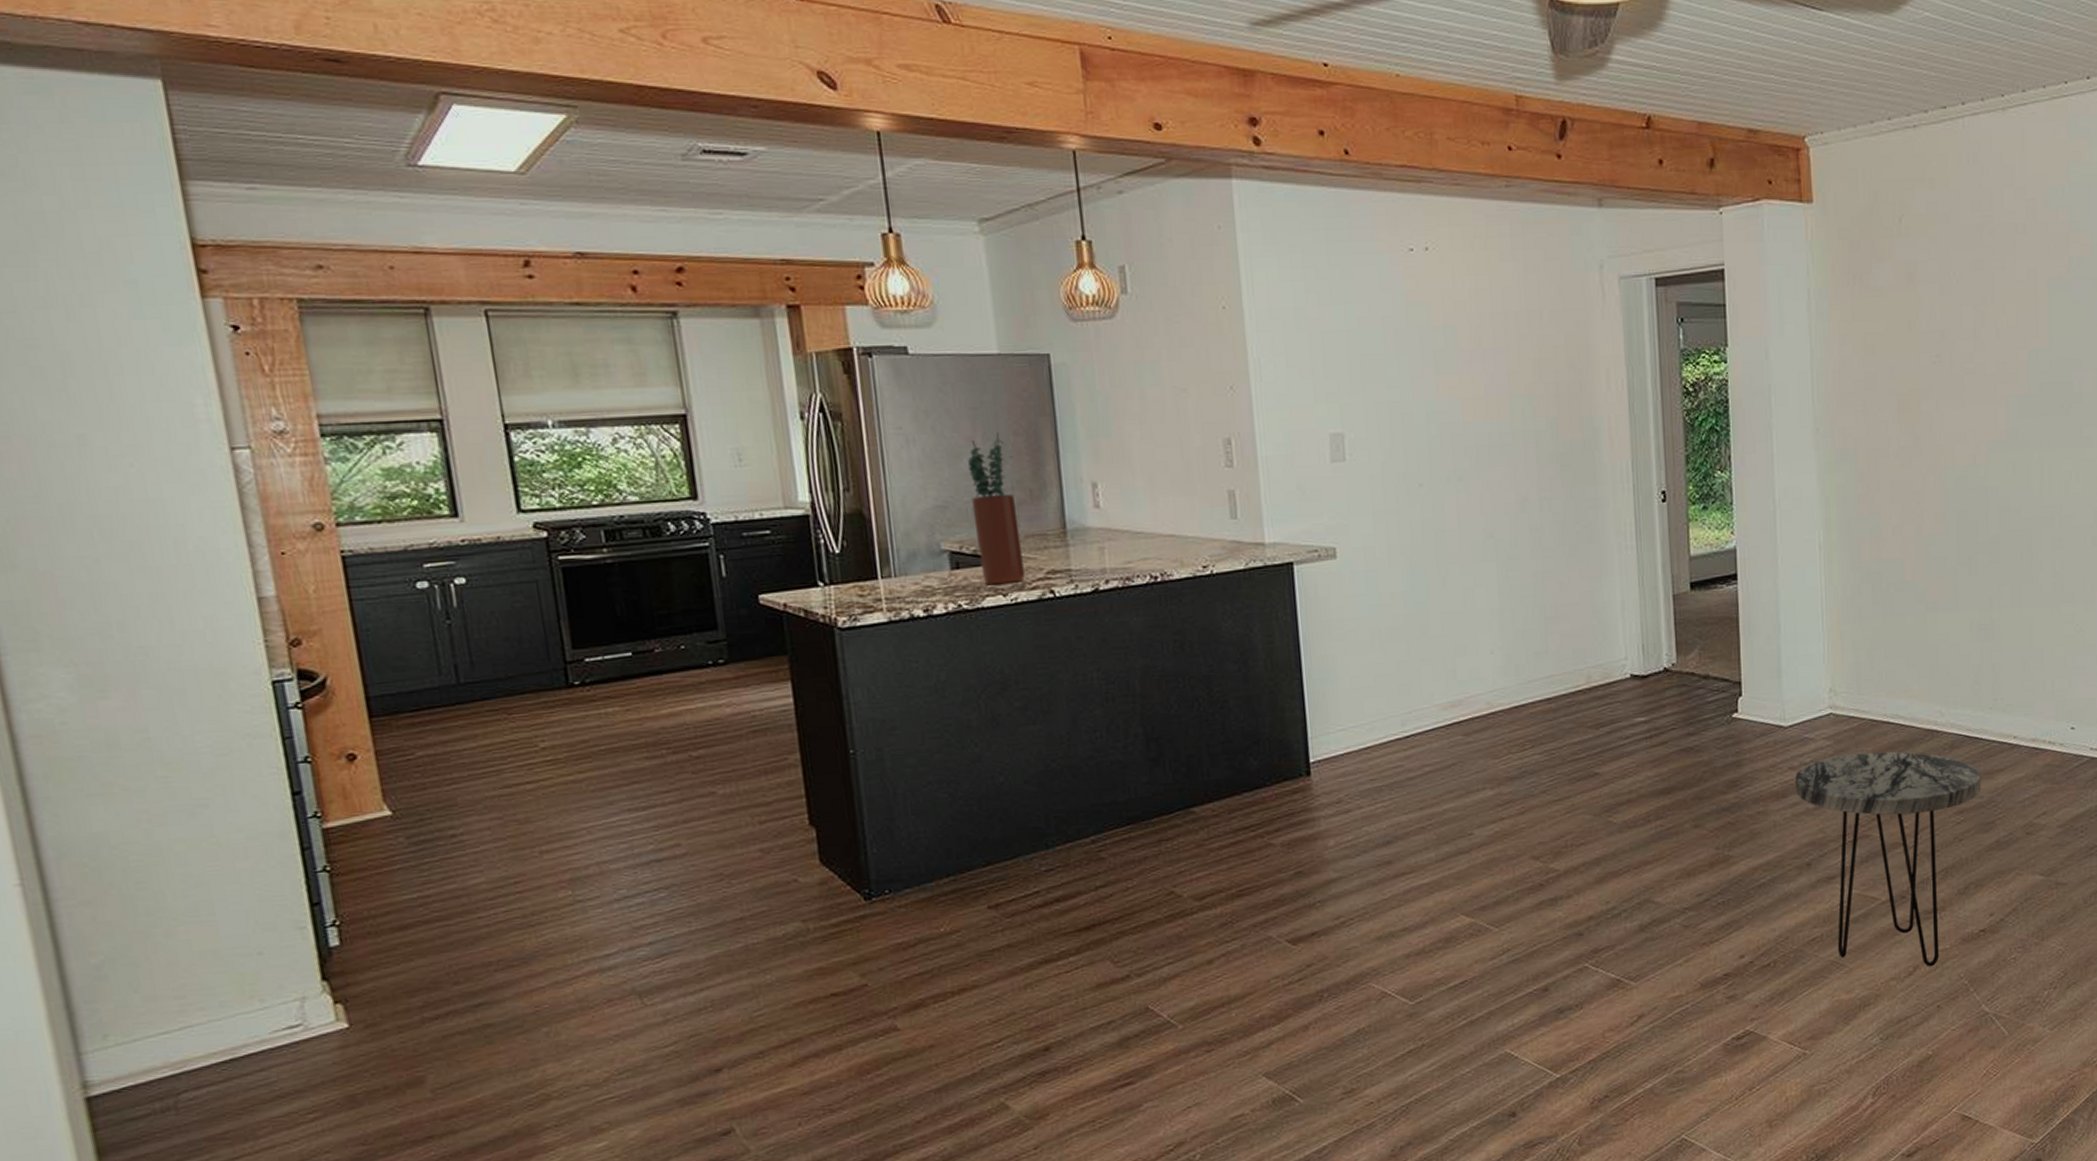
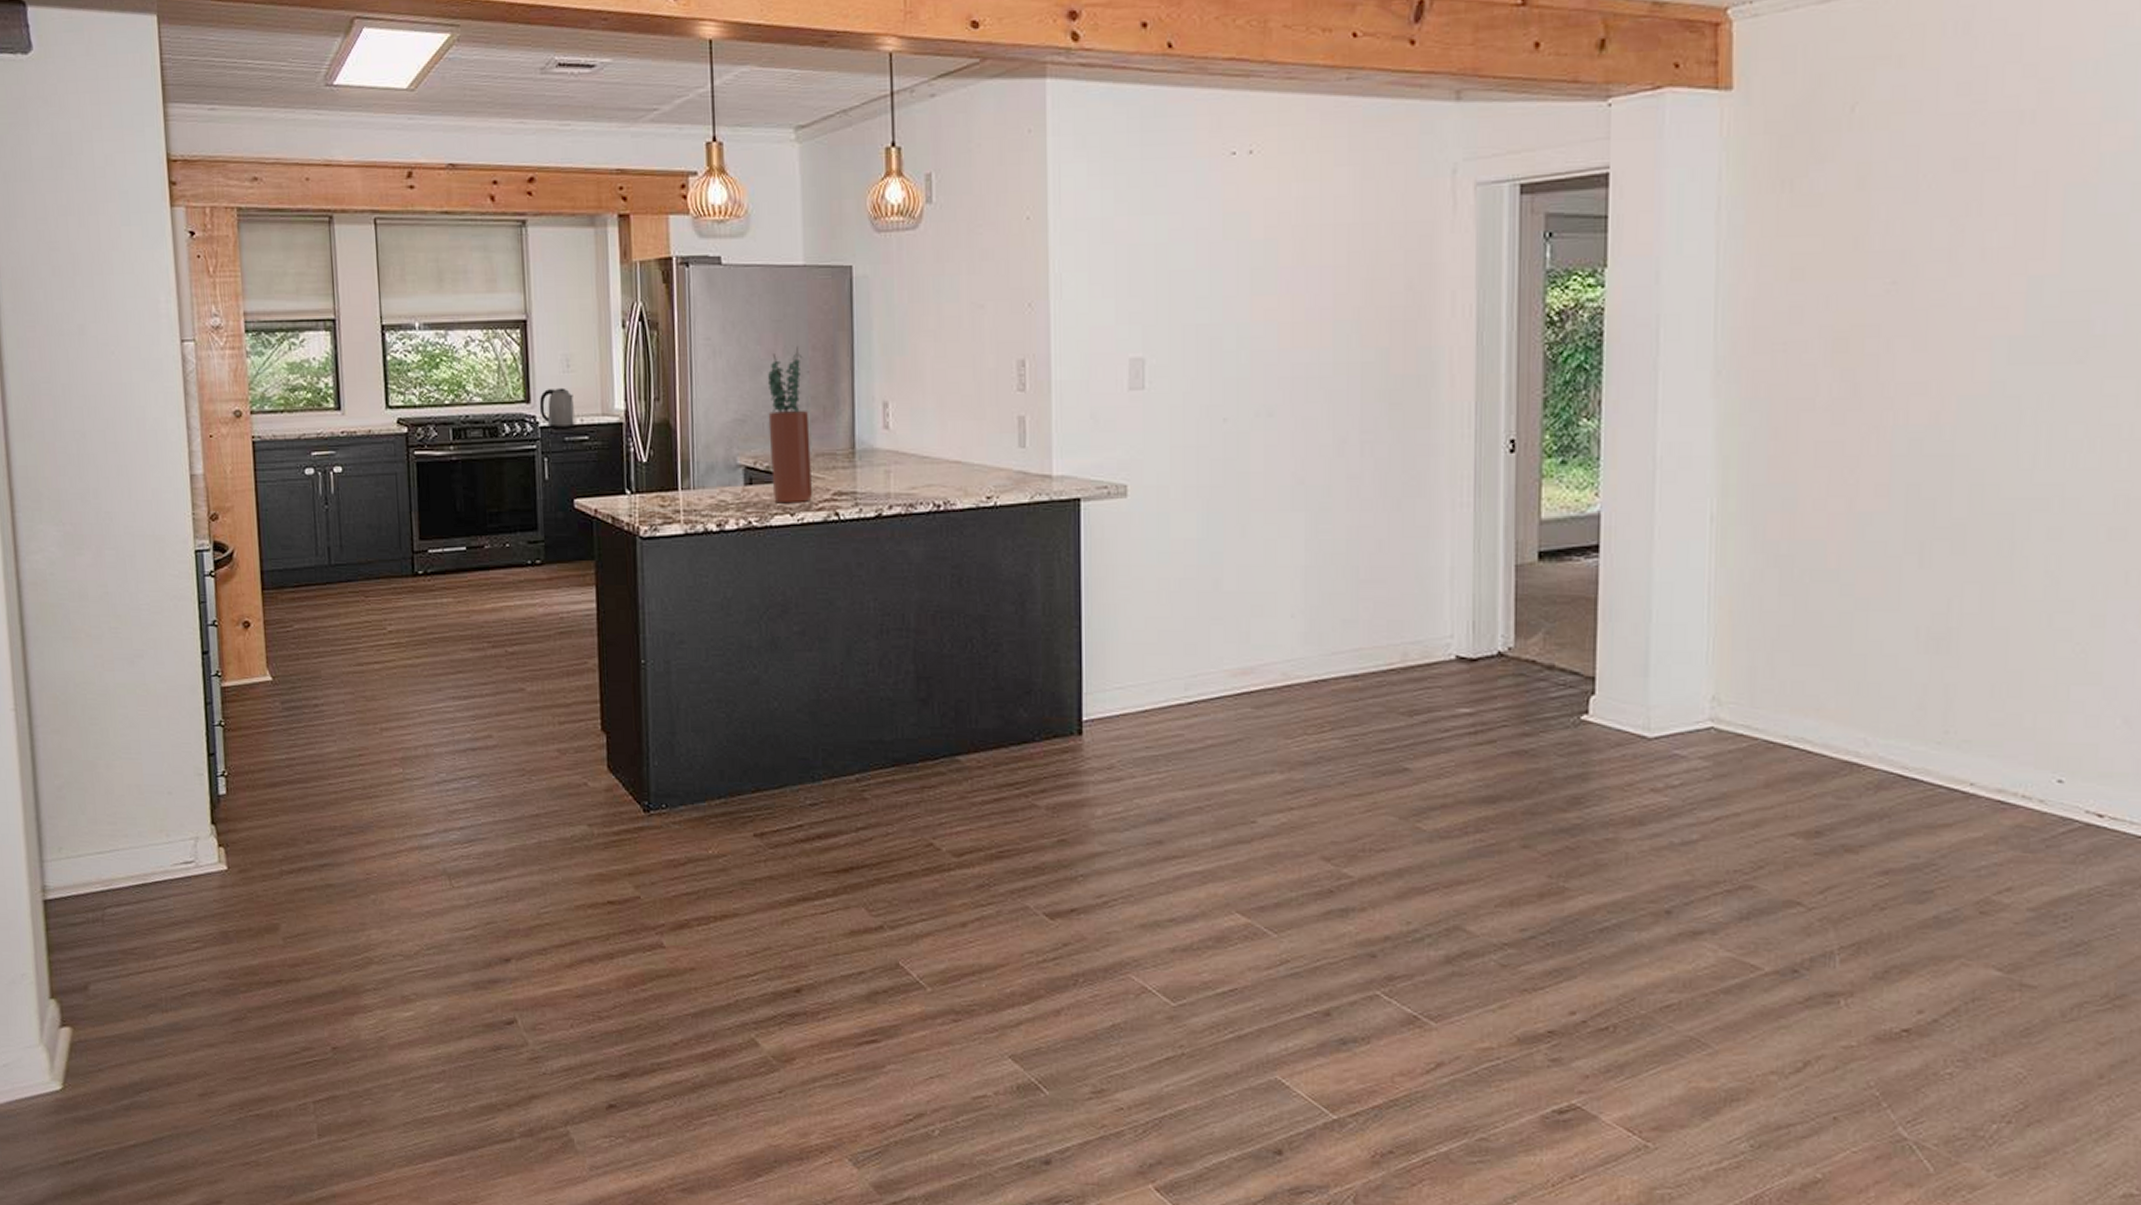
kettle: none [708,482,753,526] -> present [539,387,575,430]
side table: present [1795,751,1981,967] -> none [1658,781,1918,1066]

